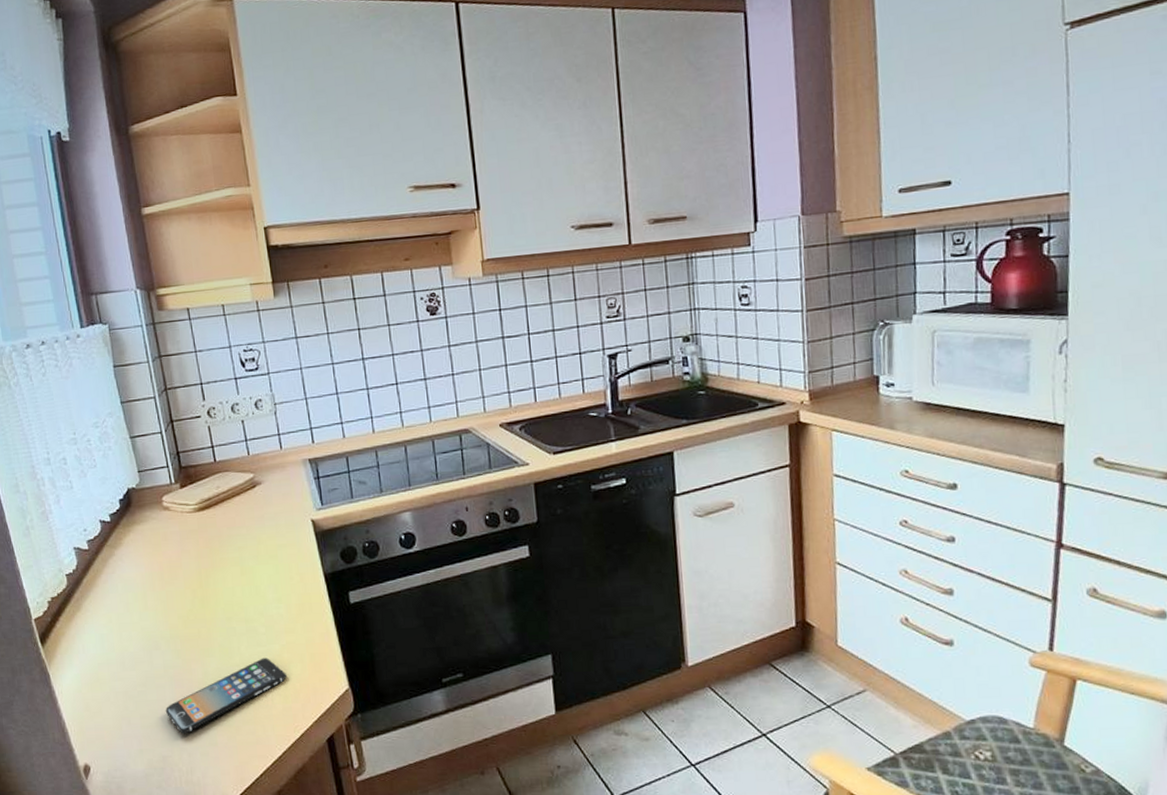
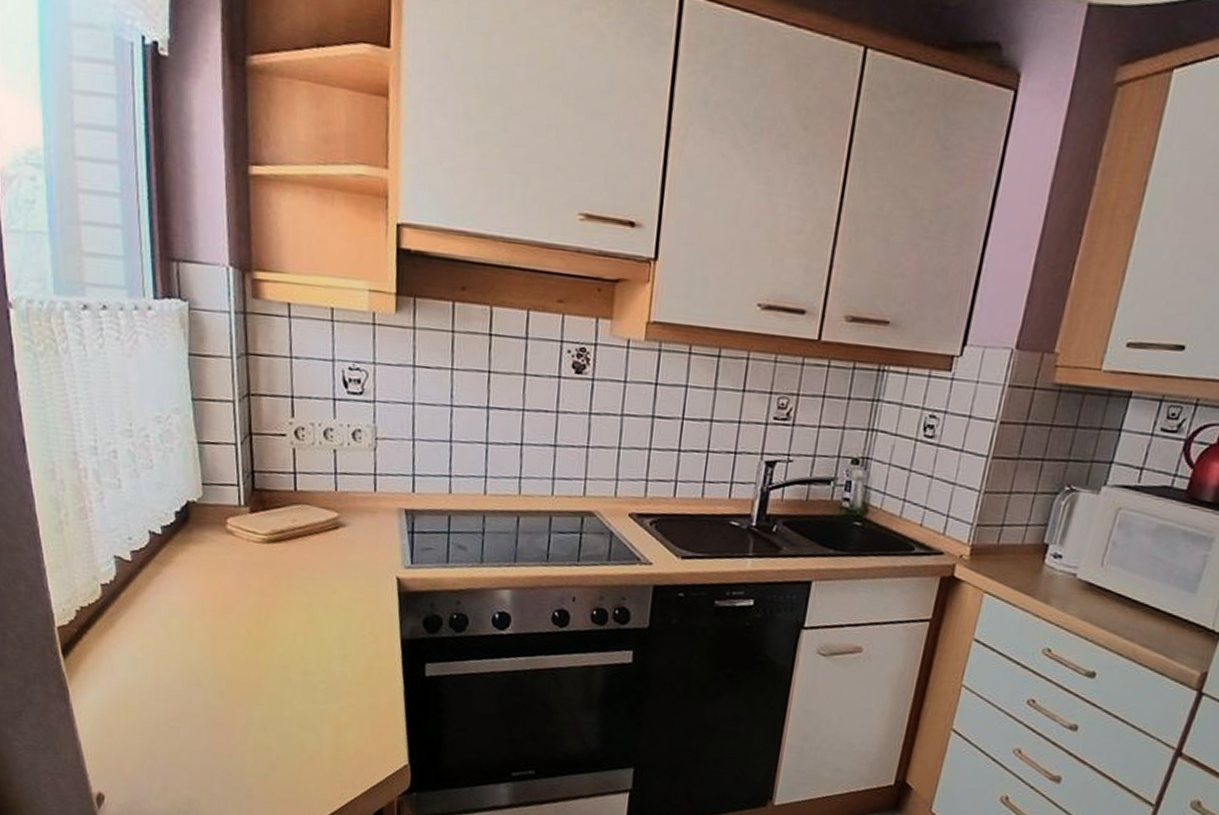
smartphone: present [165,657,287,734] -> none [198,716,341,780]

